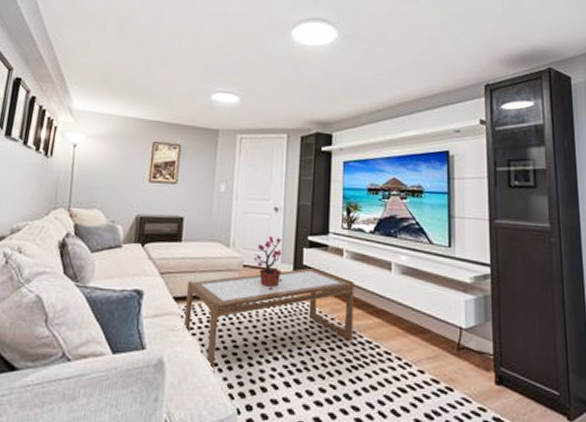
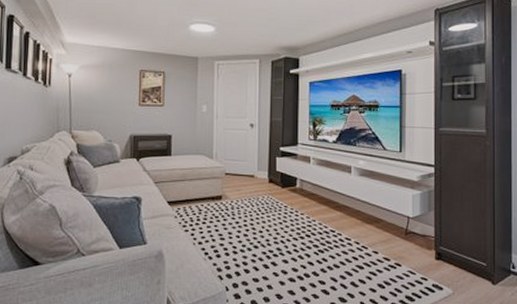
coffee table: present [182,267,354,371] -> none [177,173,320,259]
potted plant: present [253,236,283,290] -> none [234,148,260,193]

